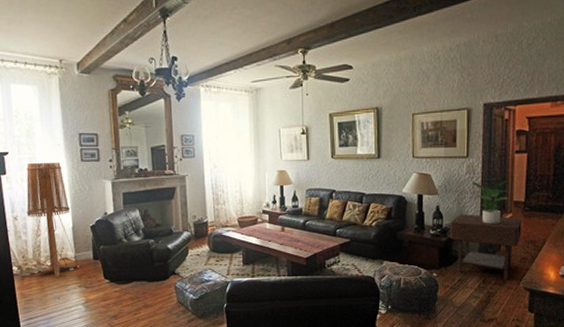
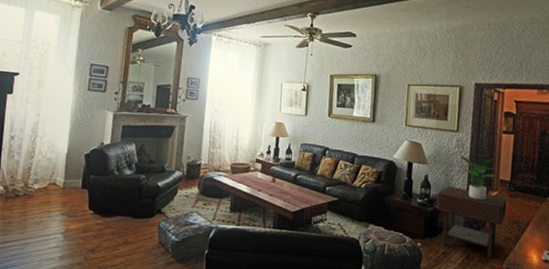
floor lamp: present [26,162,78,278] -> none [14,86,69,203]

